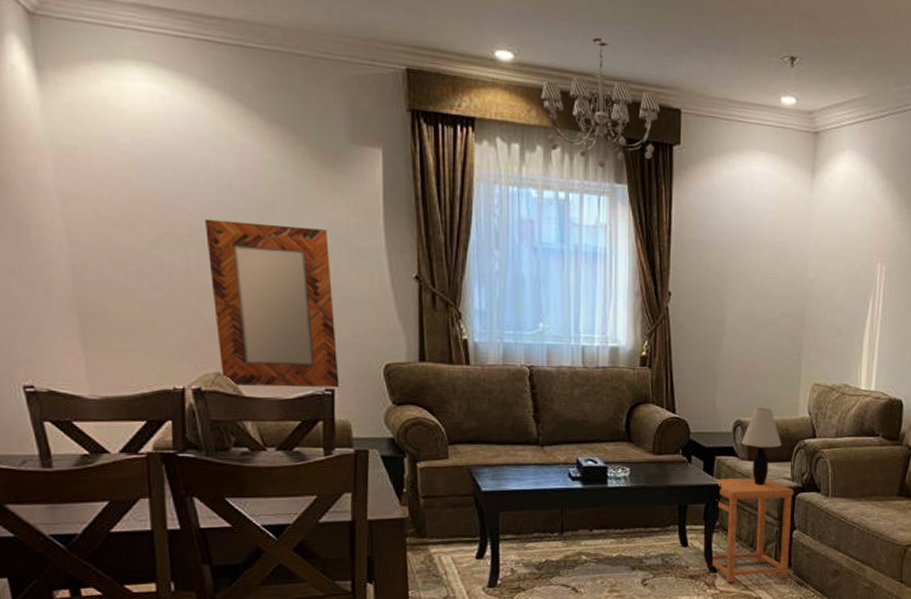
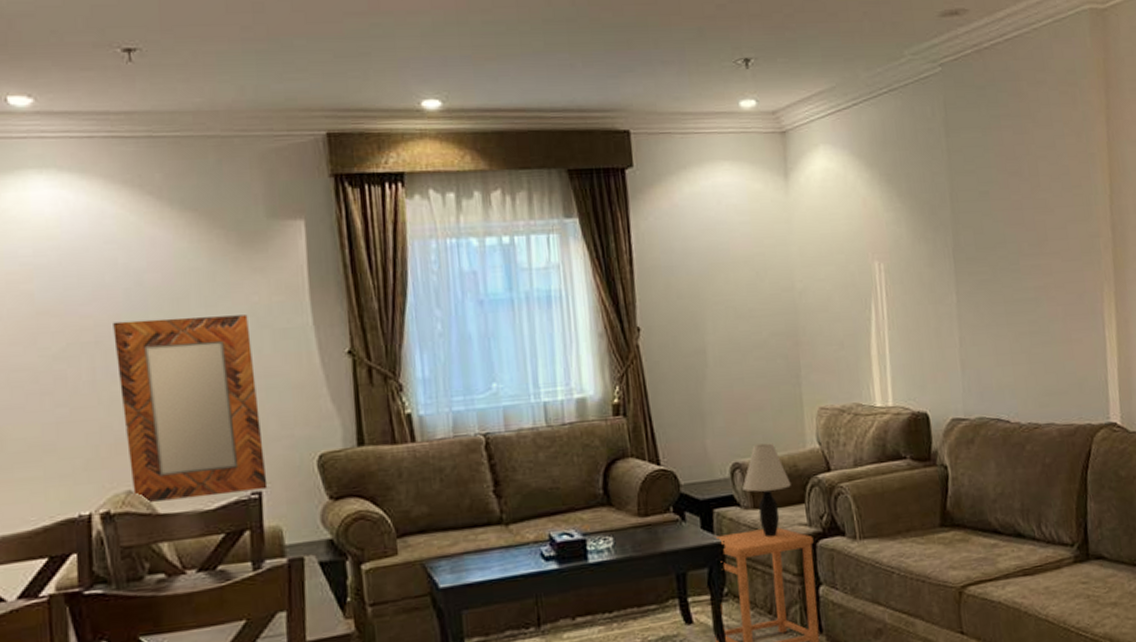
chandelier: present [541,38,660,168] -> none [474,71,607,204]

